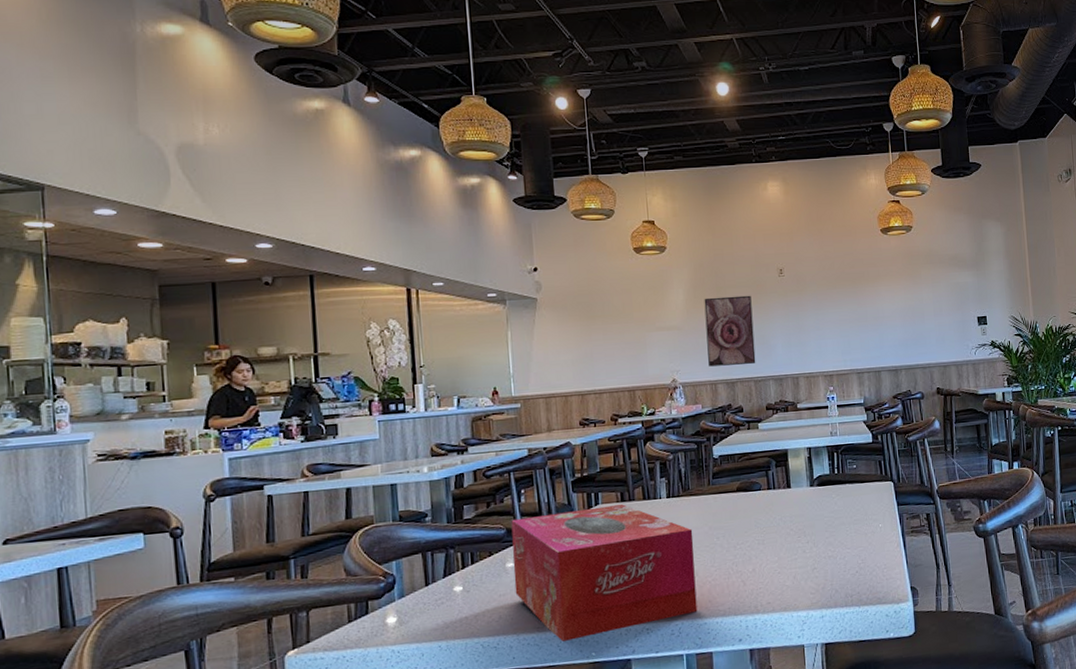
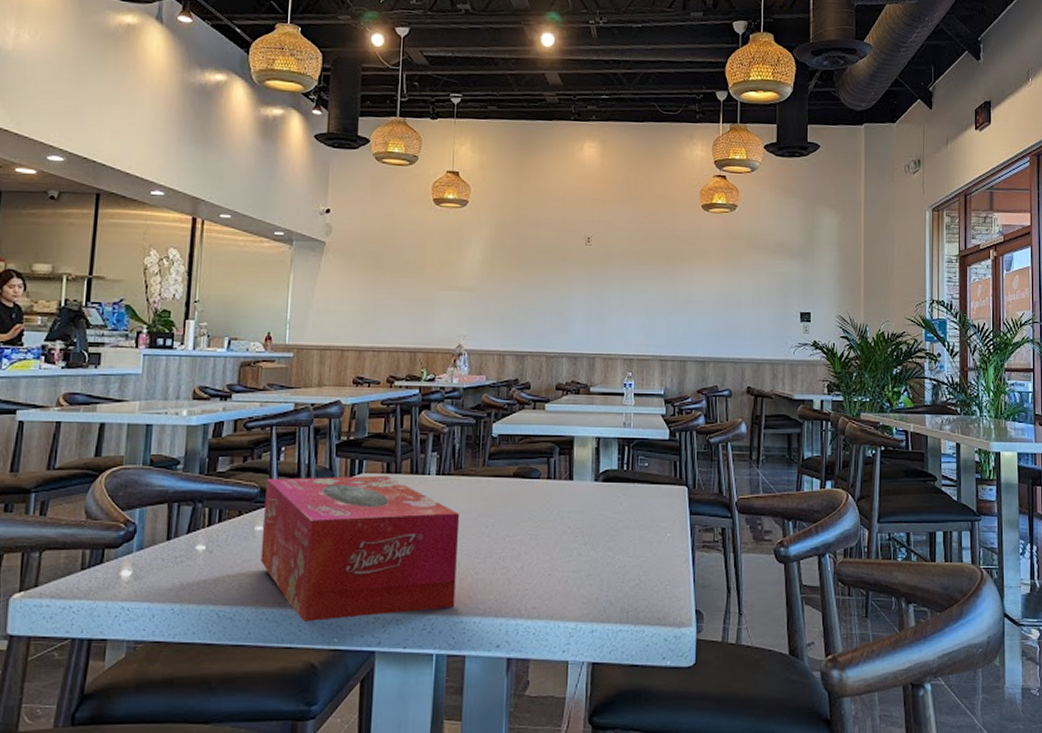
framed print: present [704,295,756,367] -> none [499,260,553,338]

